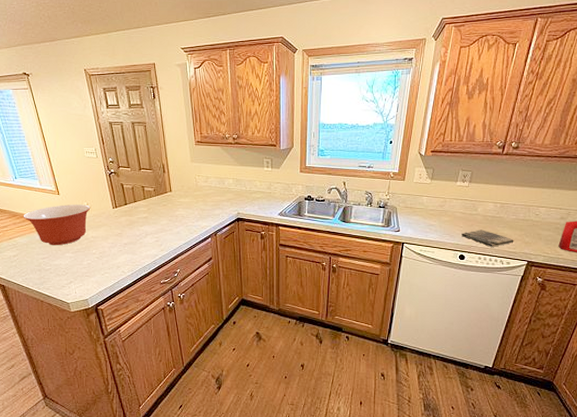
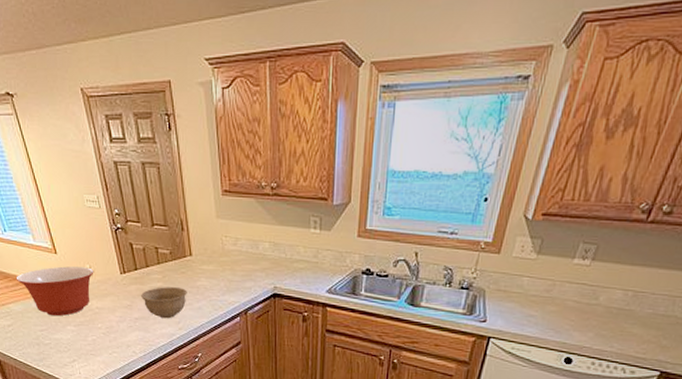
bowl: none [130,217,168,243] -> present [141,287,187,319]
dish towel: present [461,229,514,247] -> none [571,325,646,350]

